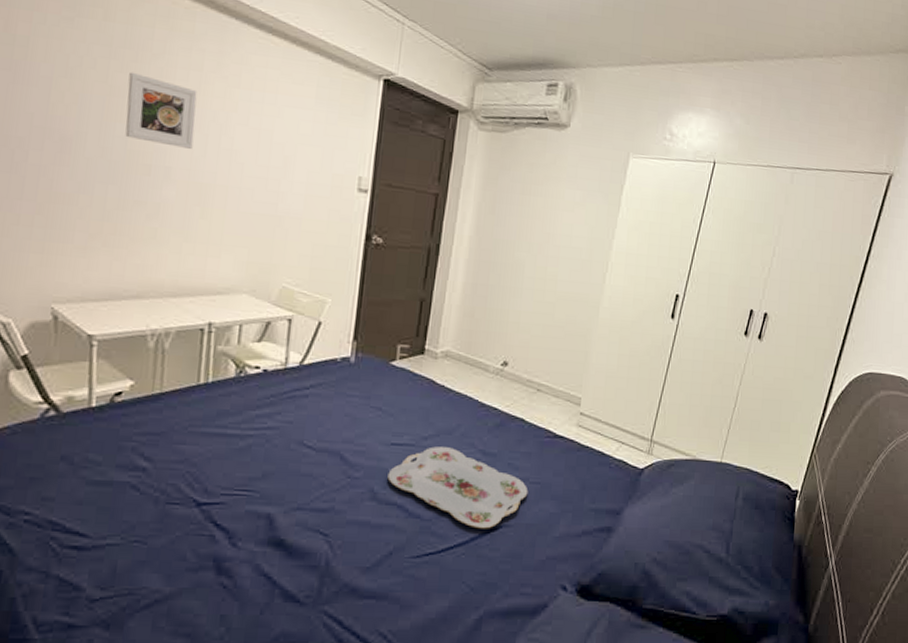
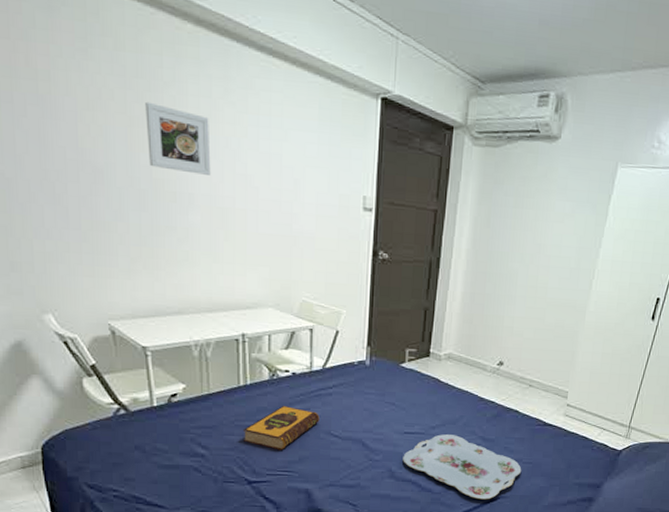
hardback book: none [197,408,292,464] -> present [242,405,320,451]

